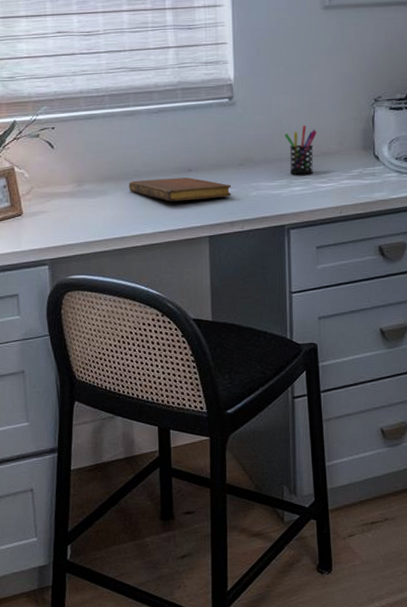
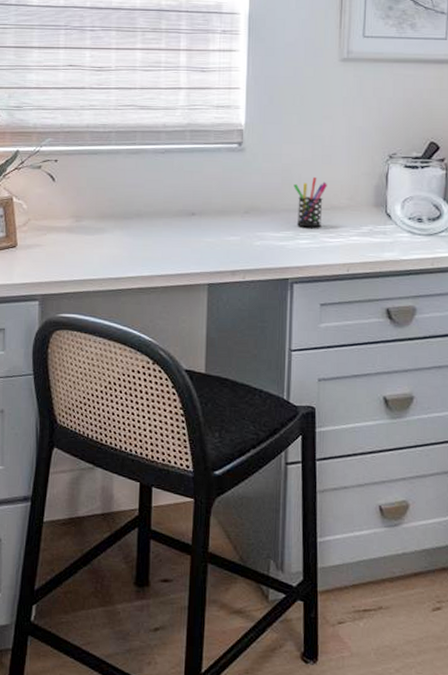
notebook: present [128,177,232,202] -> none [128,220,235,245]

